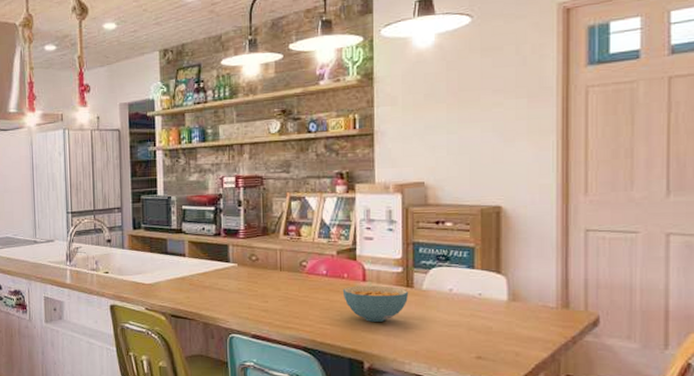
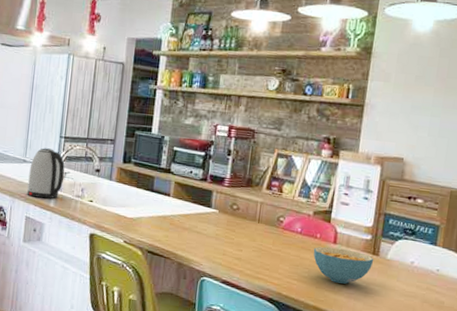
kettle: none [41,226,76,276] -> present [27,148,65,199]

